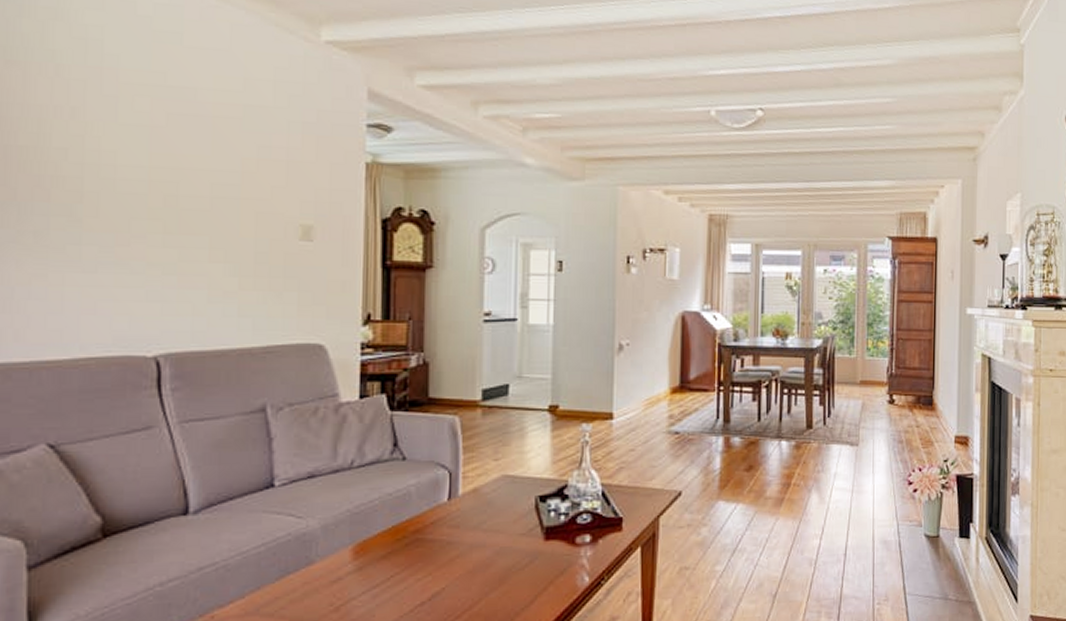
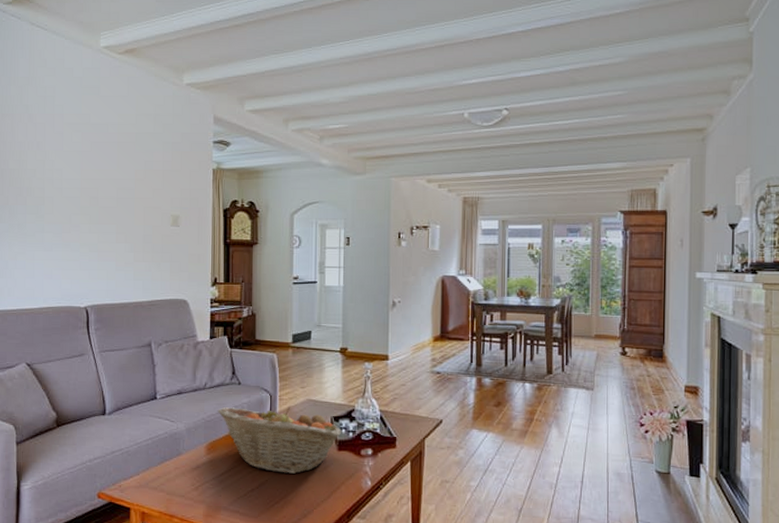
fruit basket: none [369,486,550,577] -> present [217,407,342,474]

